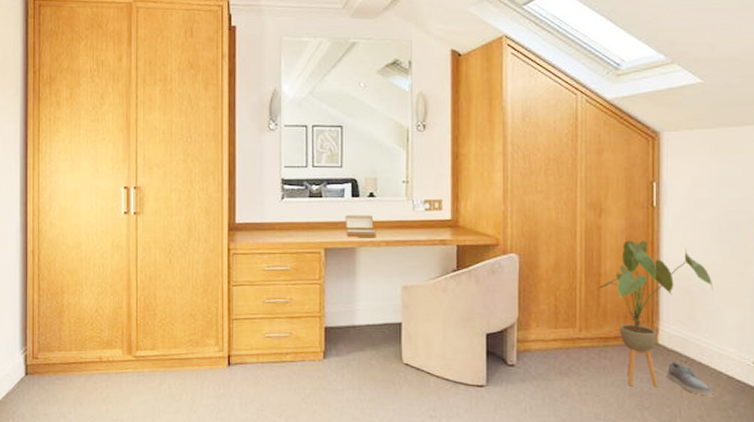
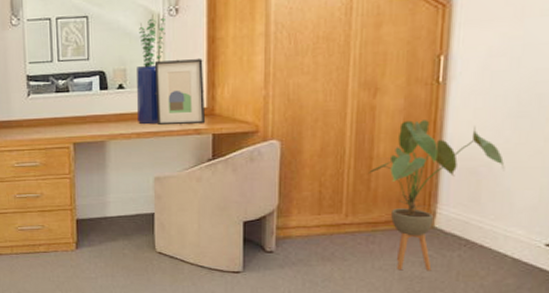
jewelry box: present [345,214,376,237] -> none [93,107,127,131]
vase: none [386,128,414,234] -> present [136,14,165,125]
picture frame: none [403,171,451,235] -> present [154,58,206,126]
shoe: present [667,362,713,395] -> none [442,245,495,278]

